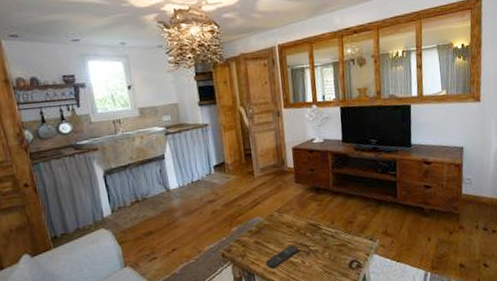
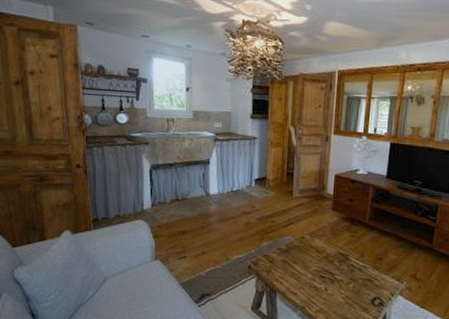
remote control: present [266,245,299,269] -> none [289,270,324,290]

